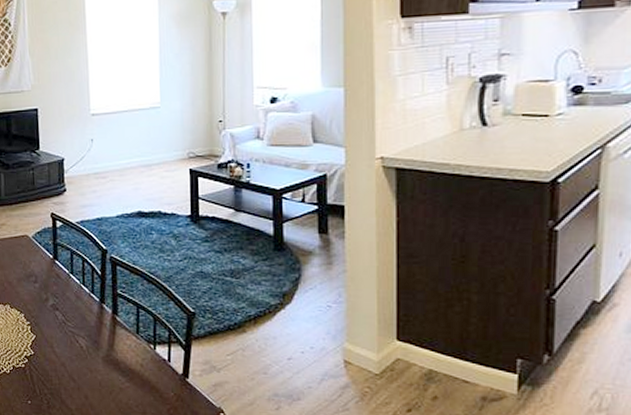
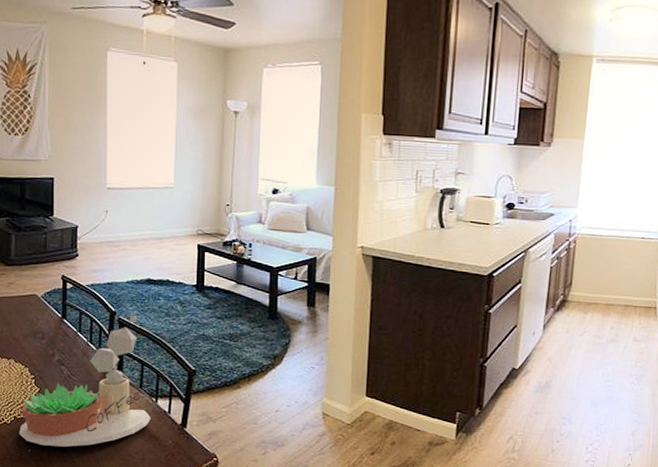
succulent plant: none [18,252,150,399] -> present [19,315,151,447]

